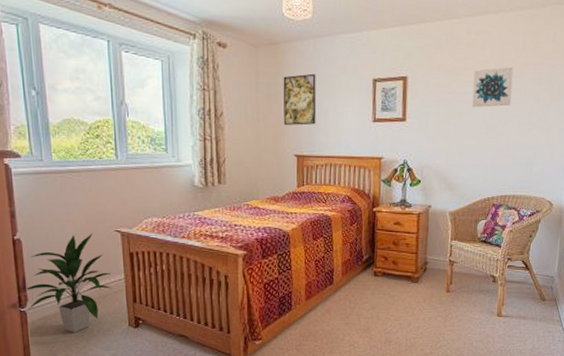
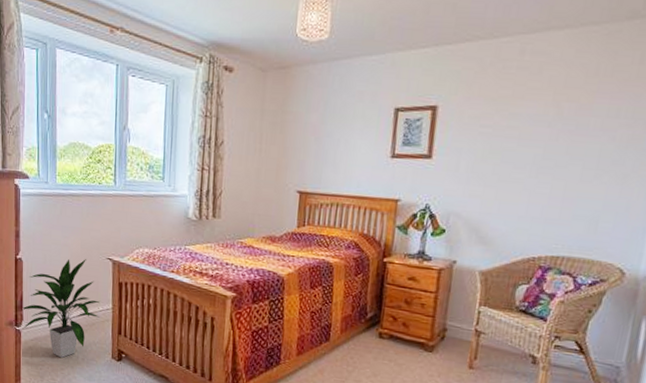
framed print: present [283,73,317,126] -> none [287,100,328,159]
wall art: present [471,67,514,107] -> none [519,96,581,145]

